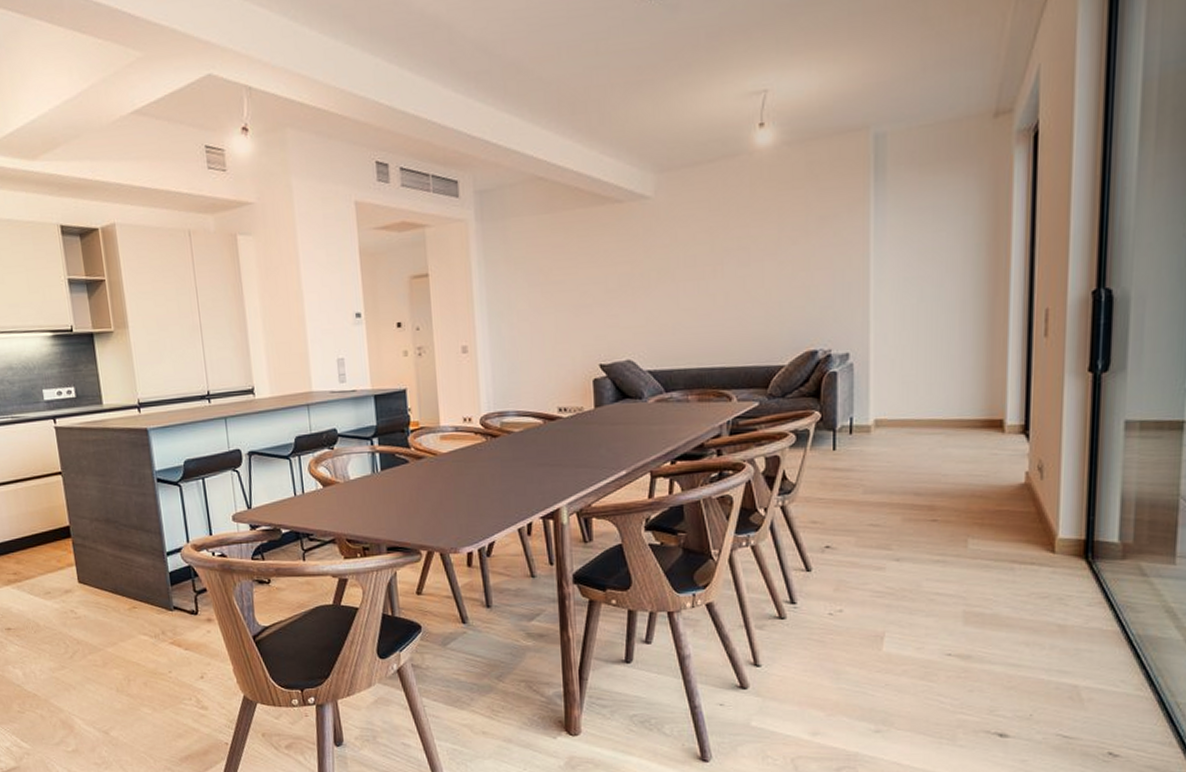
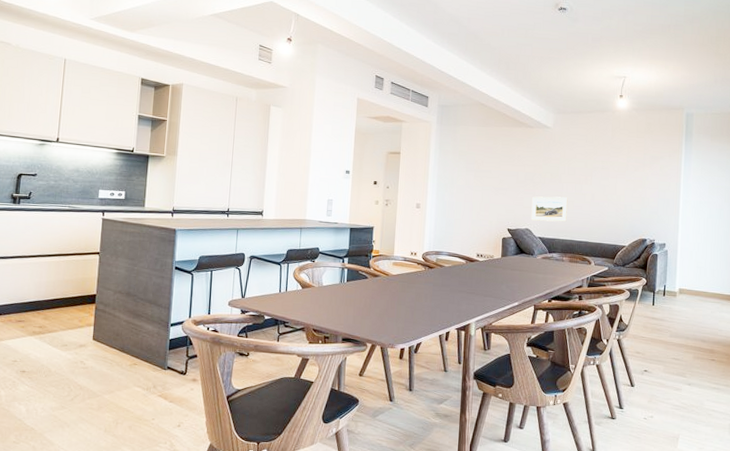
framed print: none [632,303,689,347] -> present [531,196,568,222]

